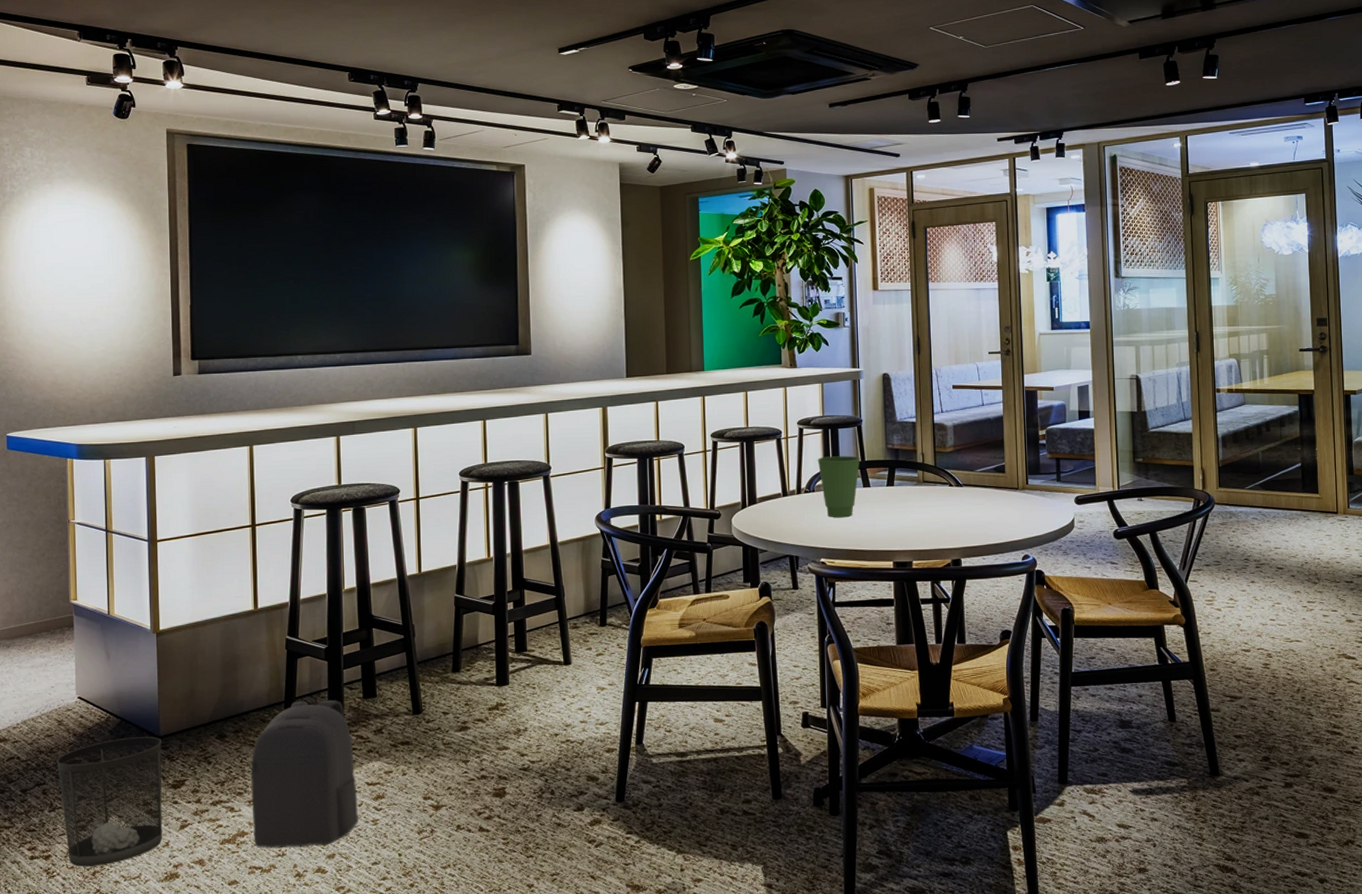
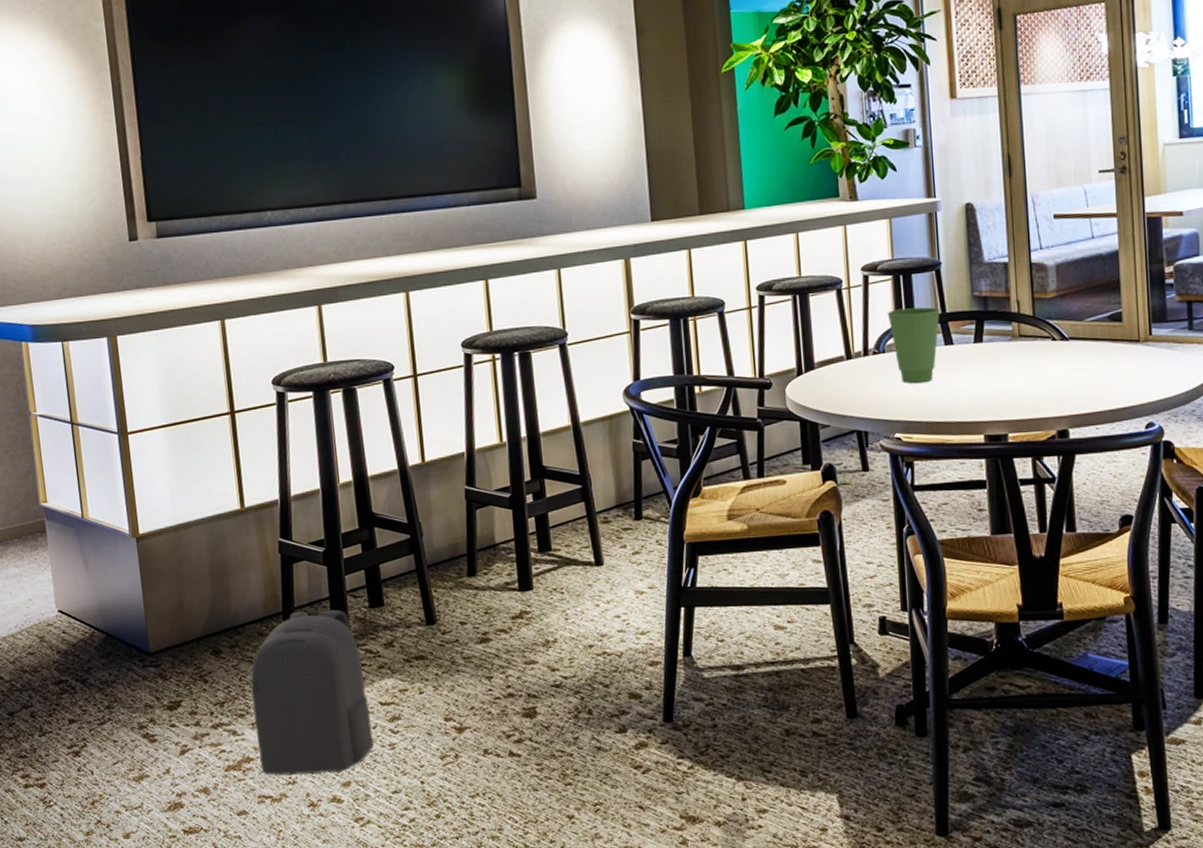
waste bin: present [56,736,163,867] -> none [42,653,163,796]

